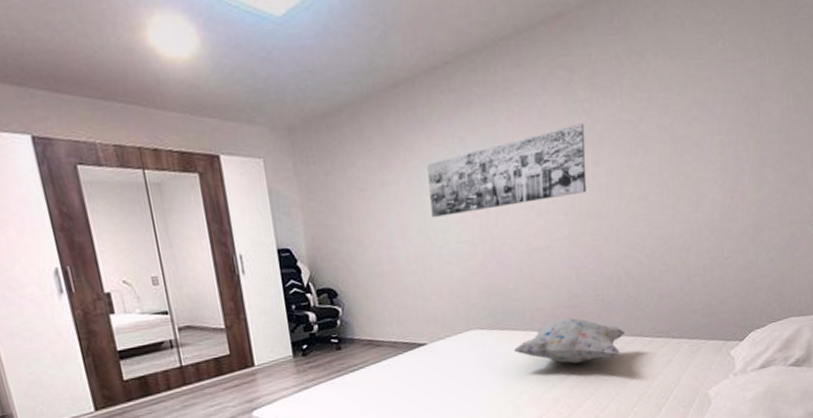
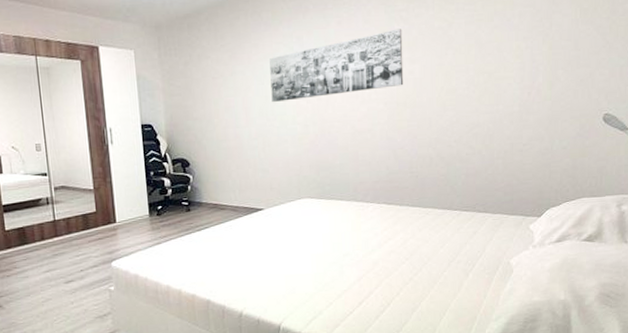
decorative pillow: present [514,317,626,364] -> none [339,191,437,231]

